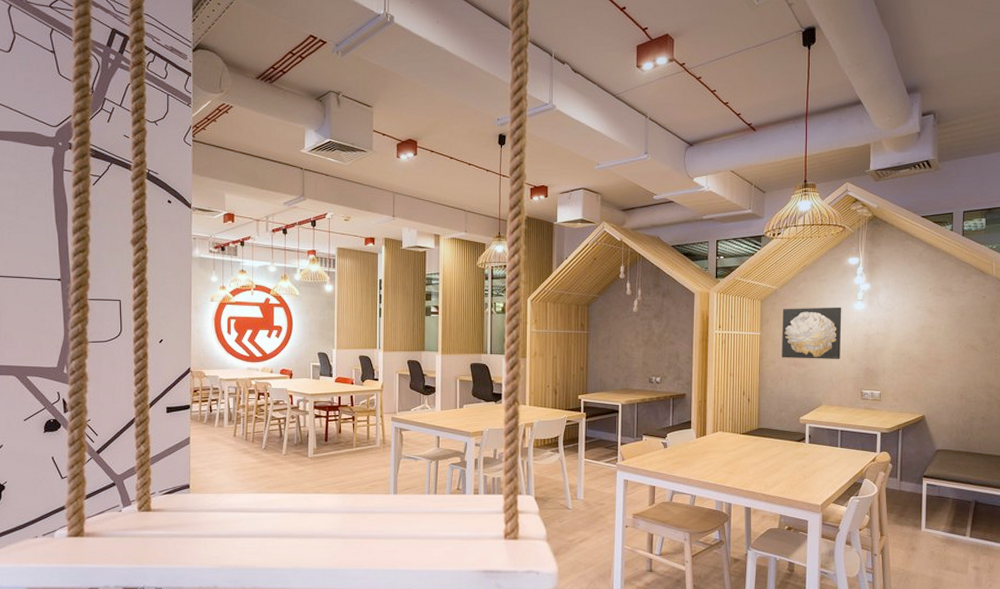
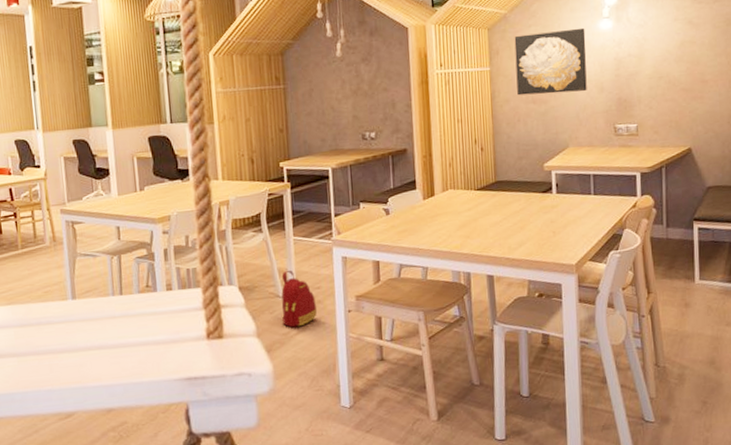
backpack: none [568,486,600,536] -> present [281,270,318,328]

